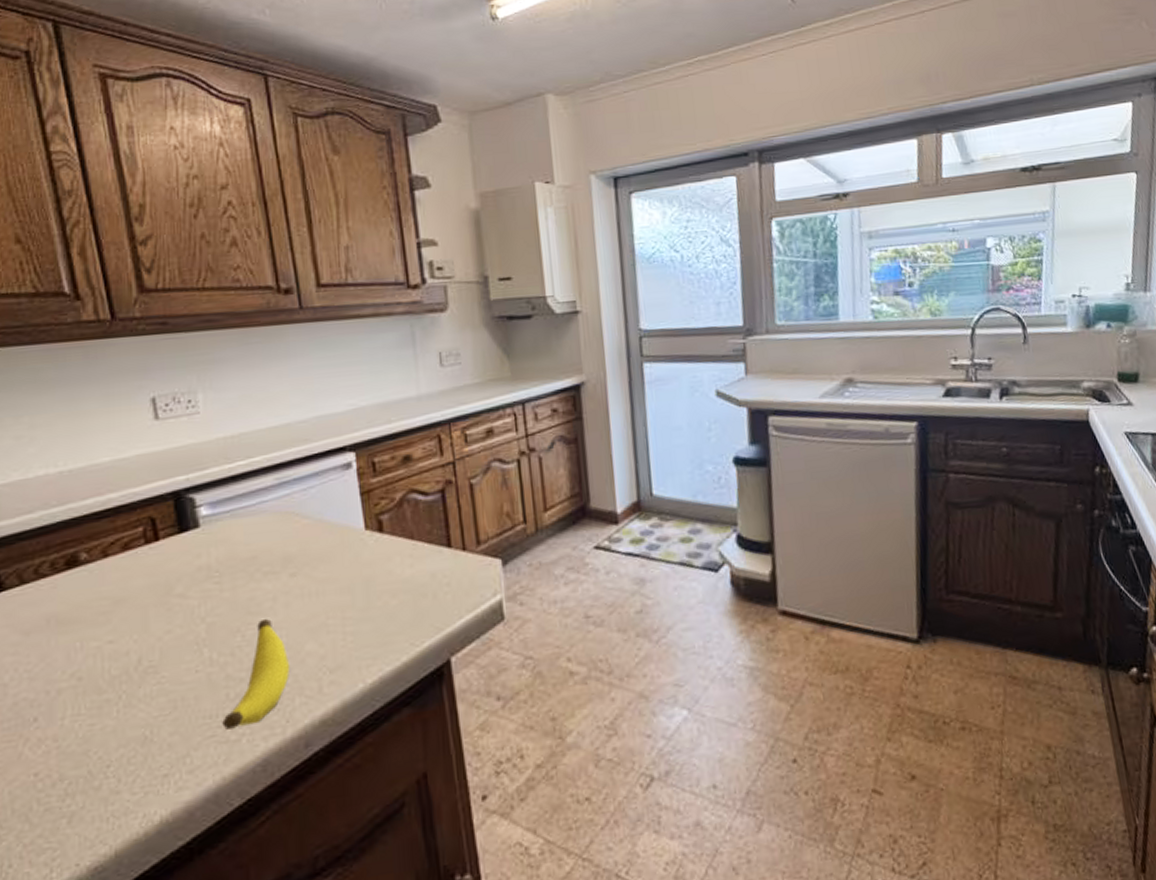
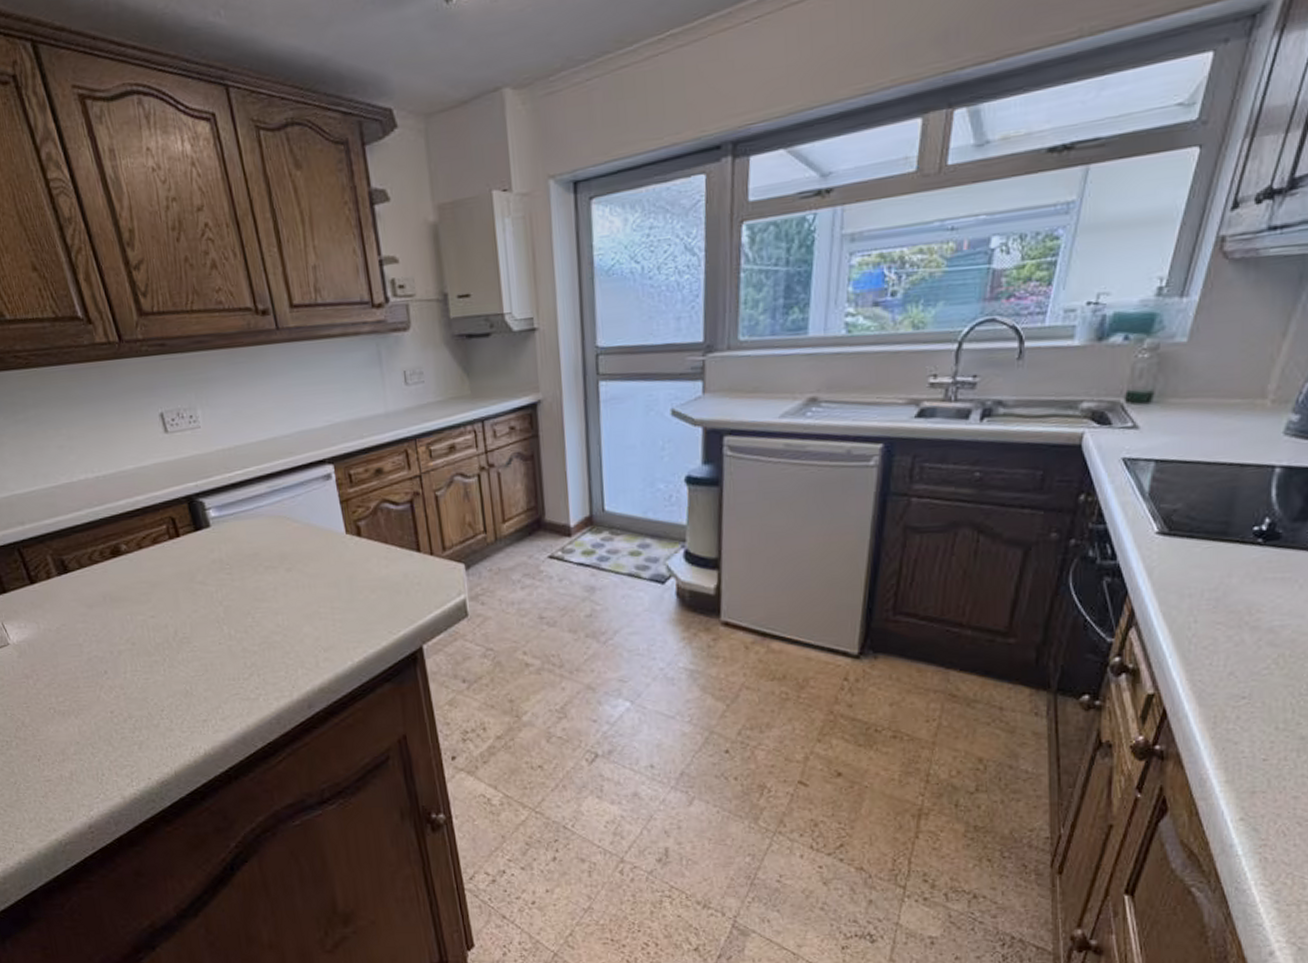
banana: present [222,618,291,730] -> none [243,604,293,690]

